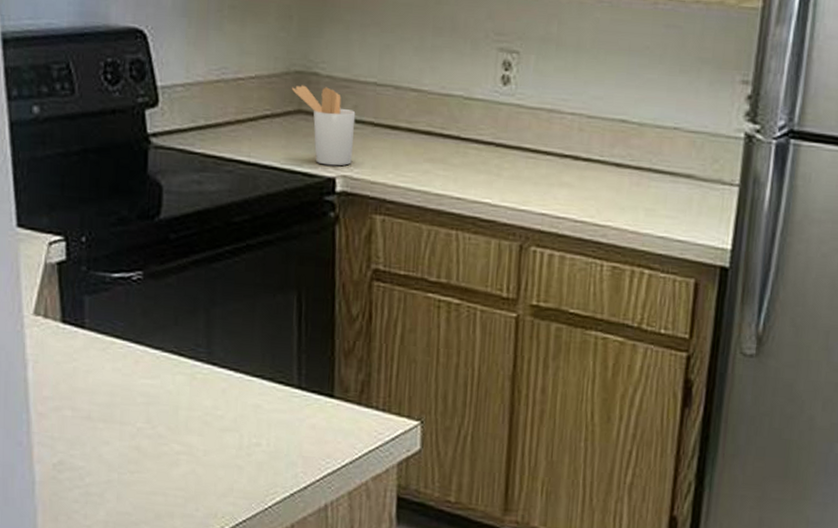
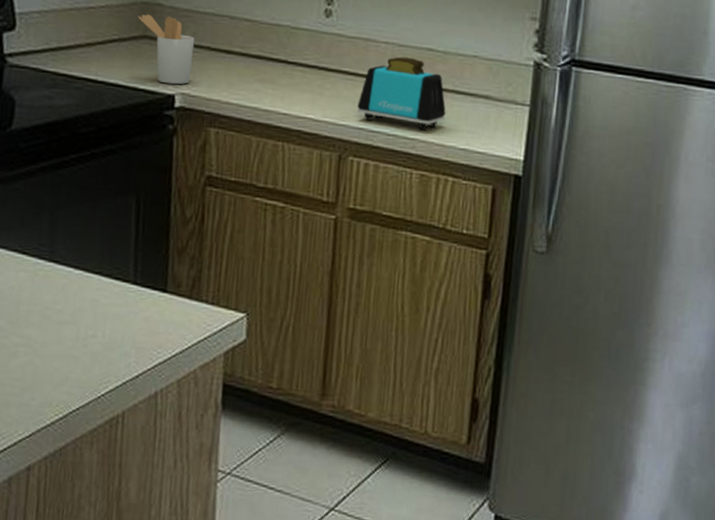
toaster: none [540,130,642,216] -> present [357,56,446,131]

